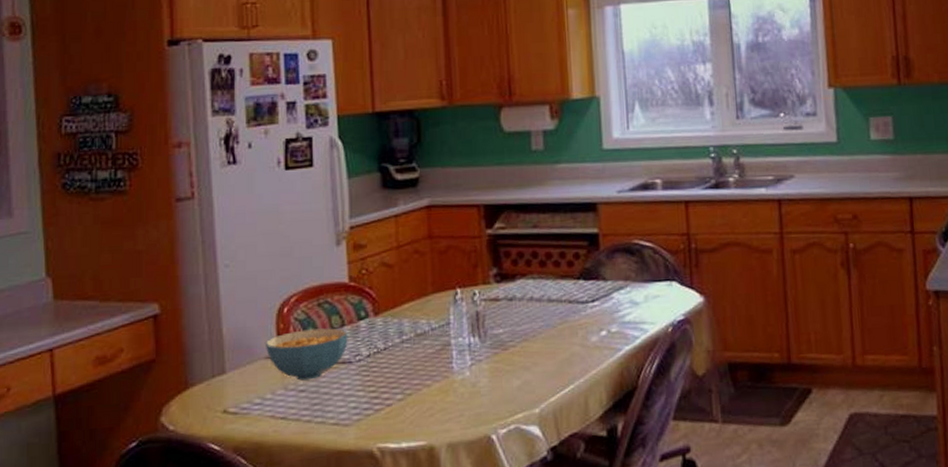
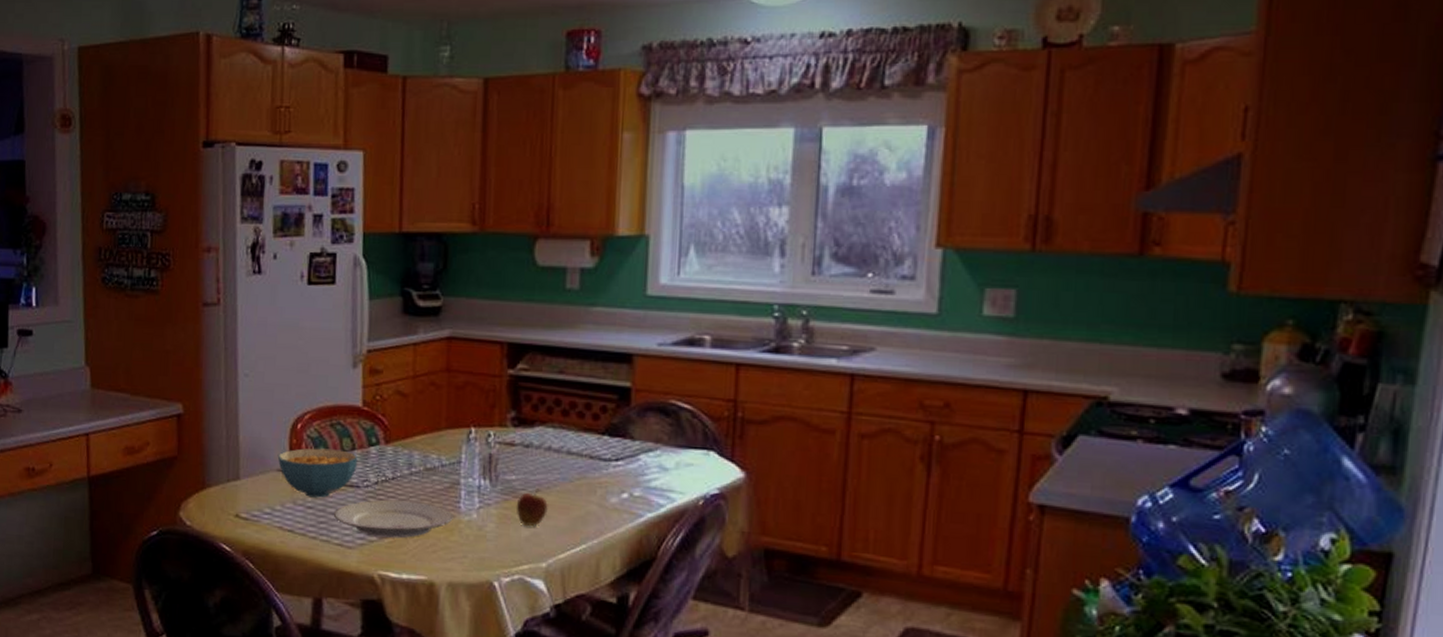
plate: none [327,368,447,410] -> present [333,499,454,539]
fruit: none [505,338,536,376] -> present [516,488,548,527]

